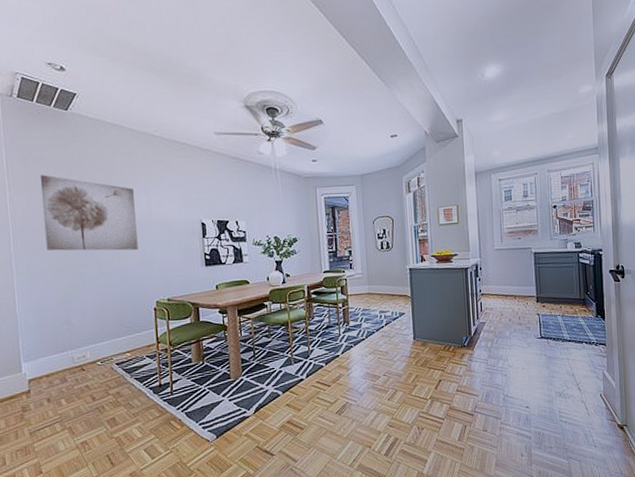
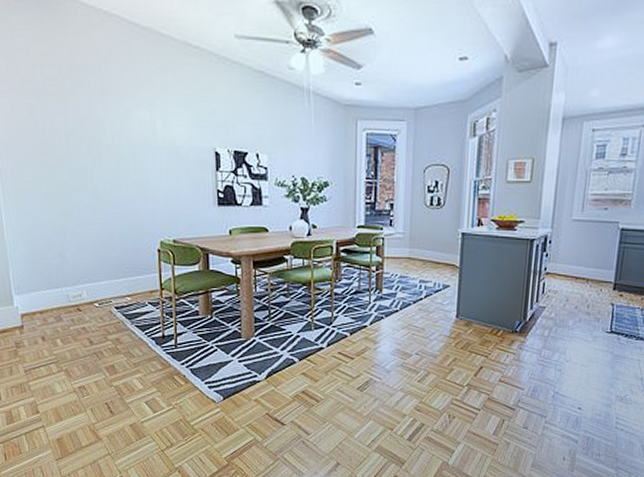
wall art: present [40,175,138,251] -> none [24,74,140,178]

